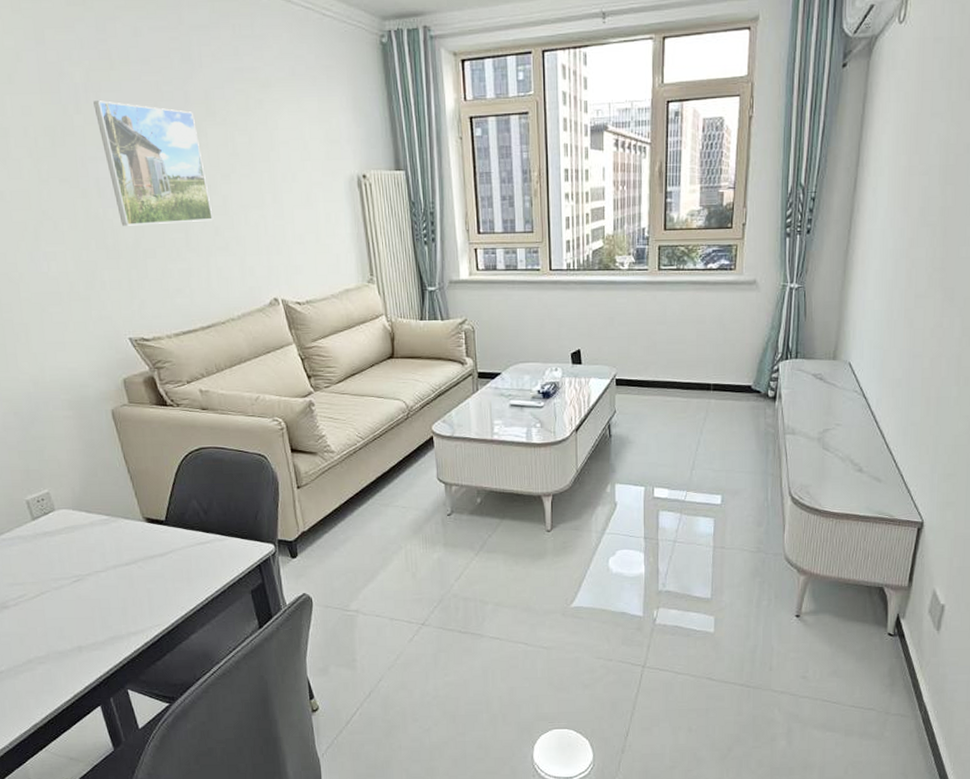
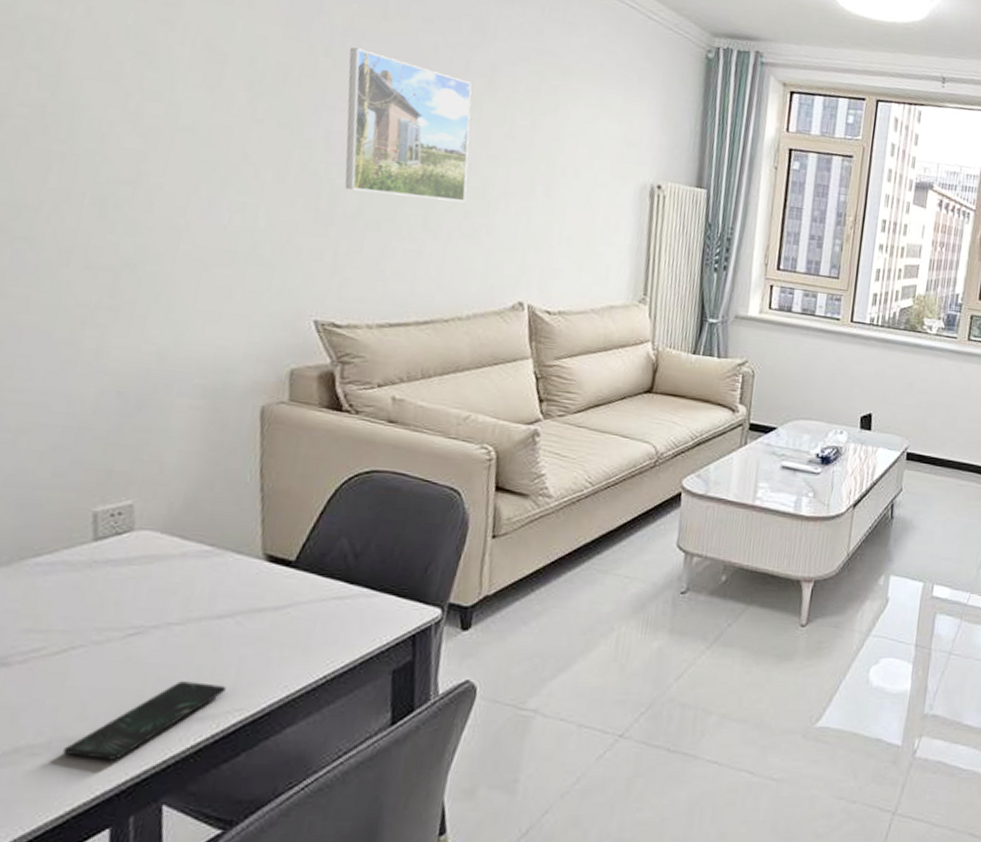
smartphone: none [57,609,145,664] -> present [62,681,227,760]

